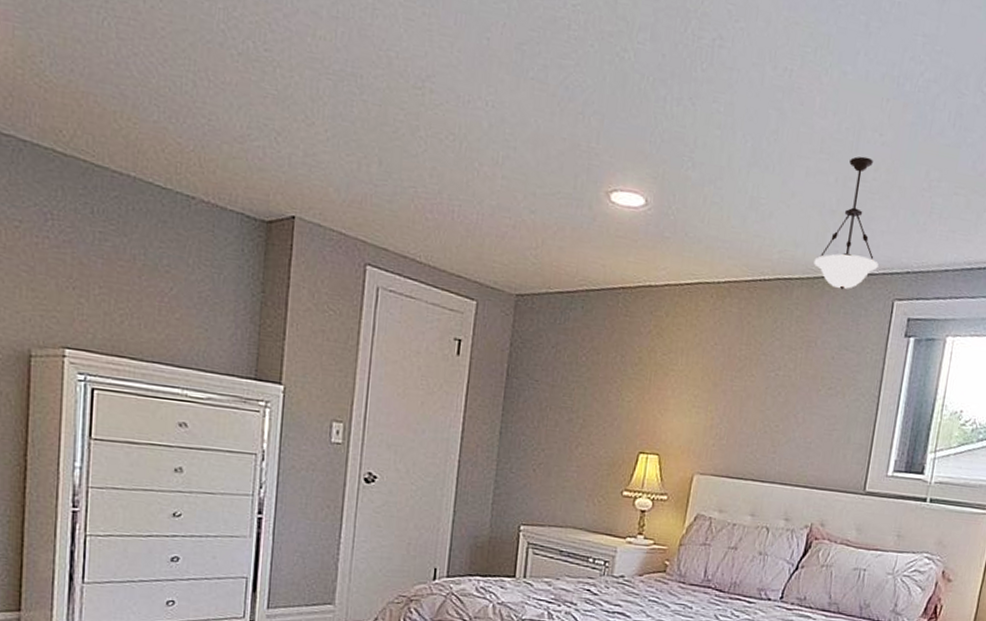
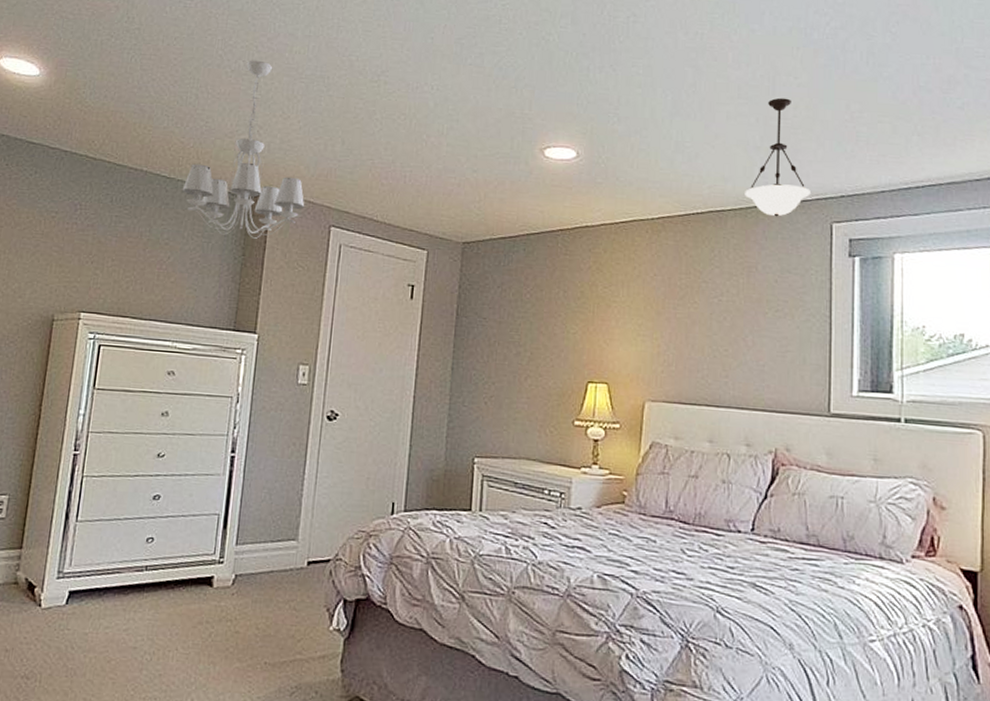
chandelier: none [182,41,335,273] -> present [181,60,305,239]

